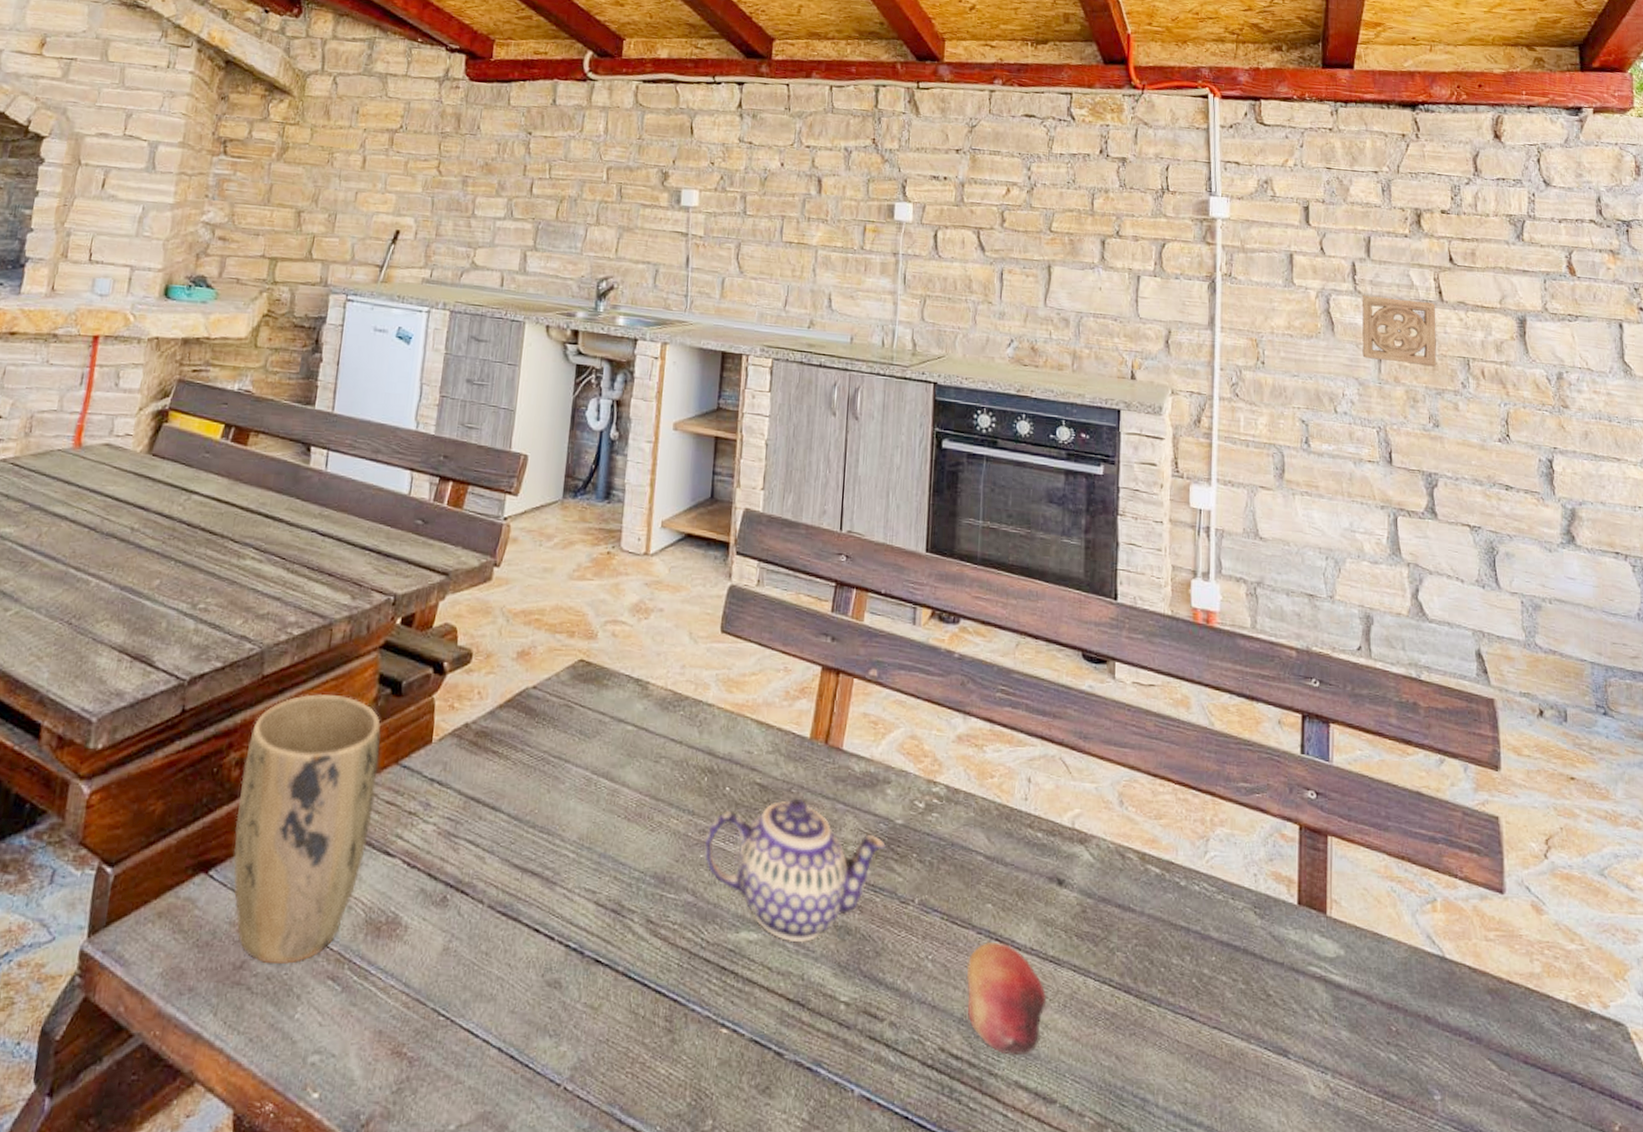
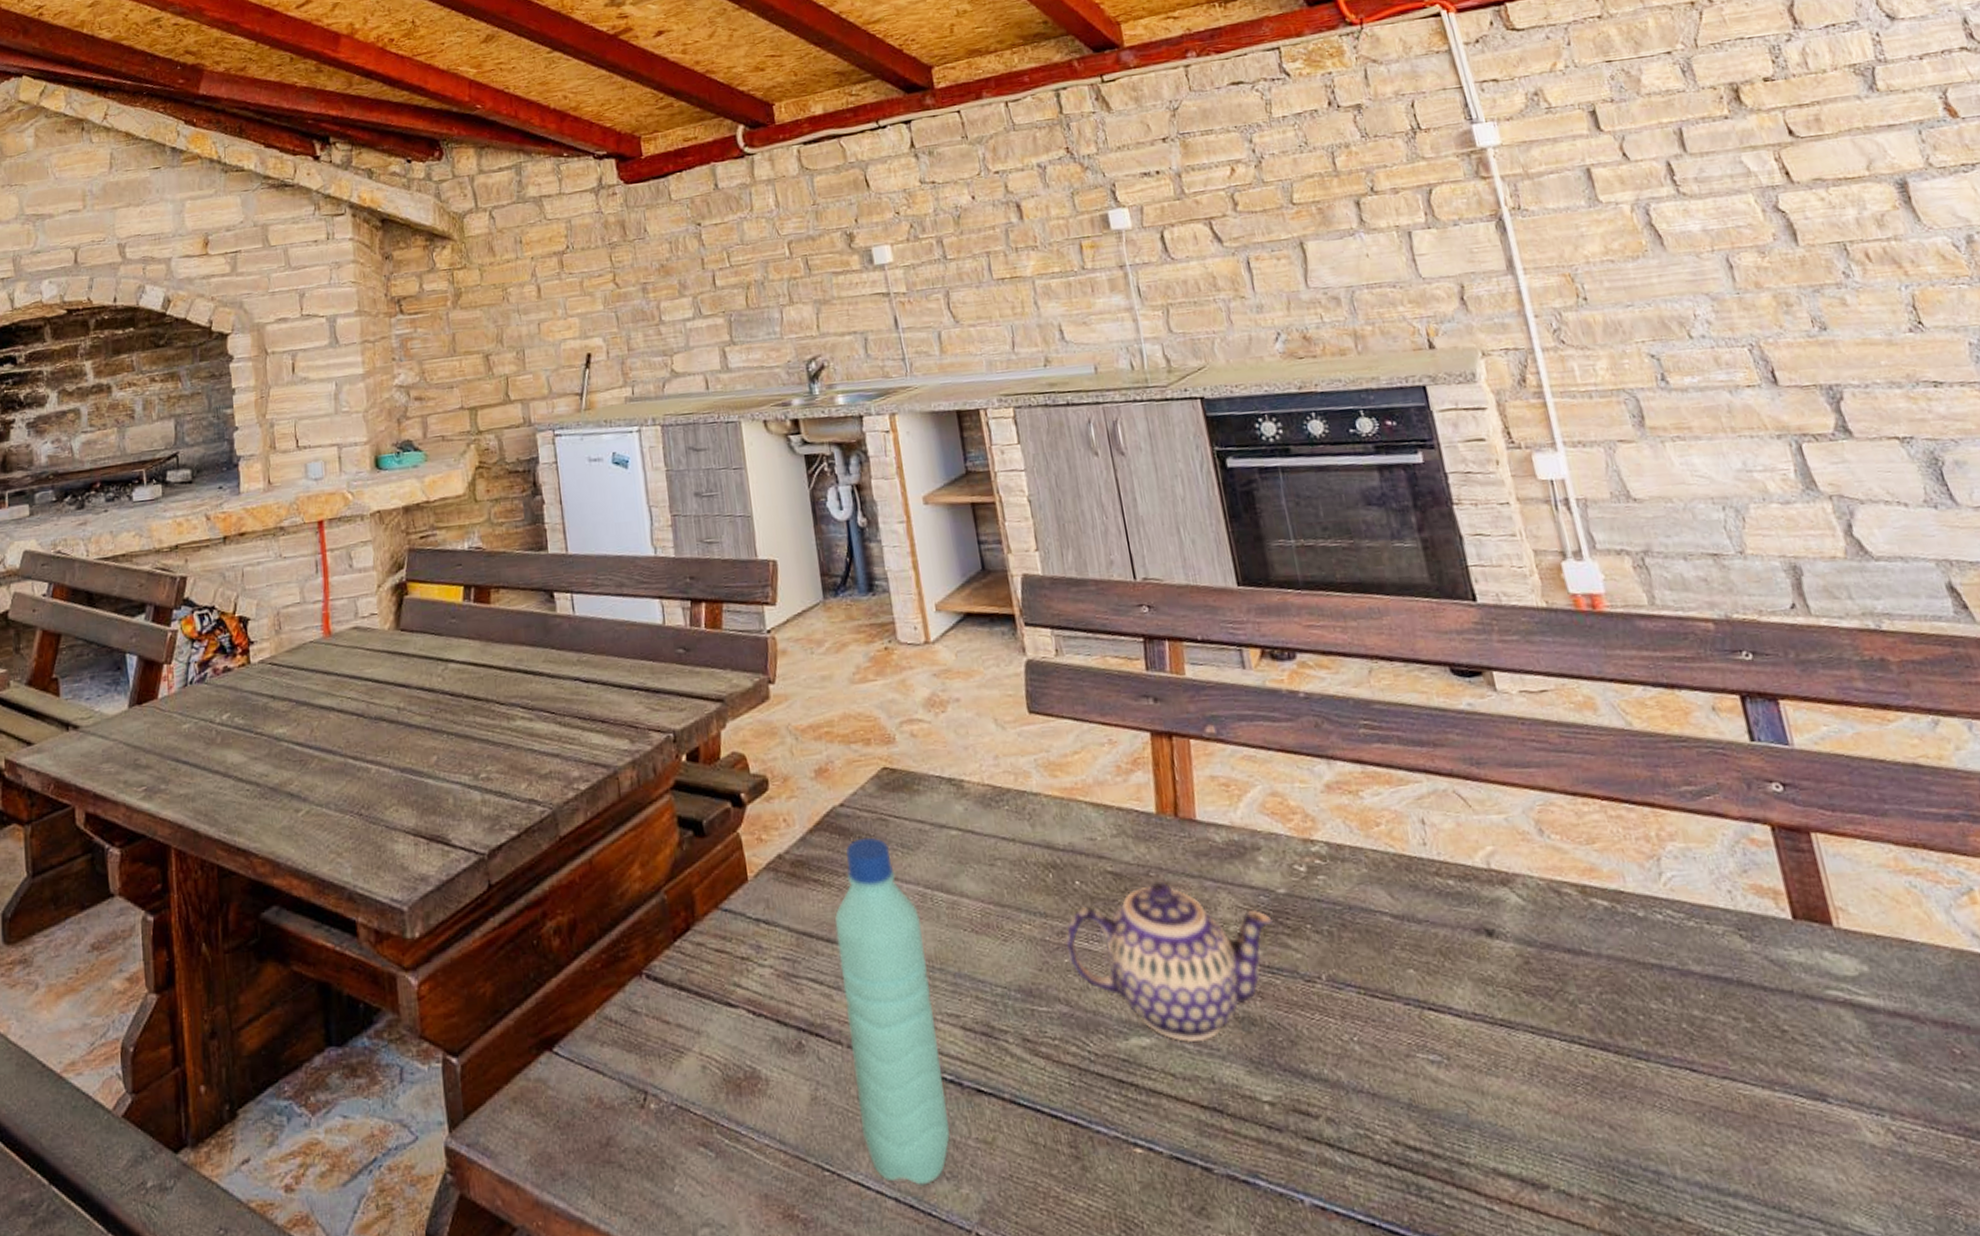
plant pot: present [233,694,381,965] -> none [562,845,706,1138]
water bottle: none [482,720,582,1039] -> present [834,837,950,1186]
fruit: present [966,942,1047,1056] -> none [1401,1011,1511,1140]
wall ornament: present [1361,295,1436,367] -> none [1688,187,1804,269]

